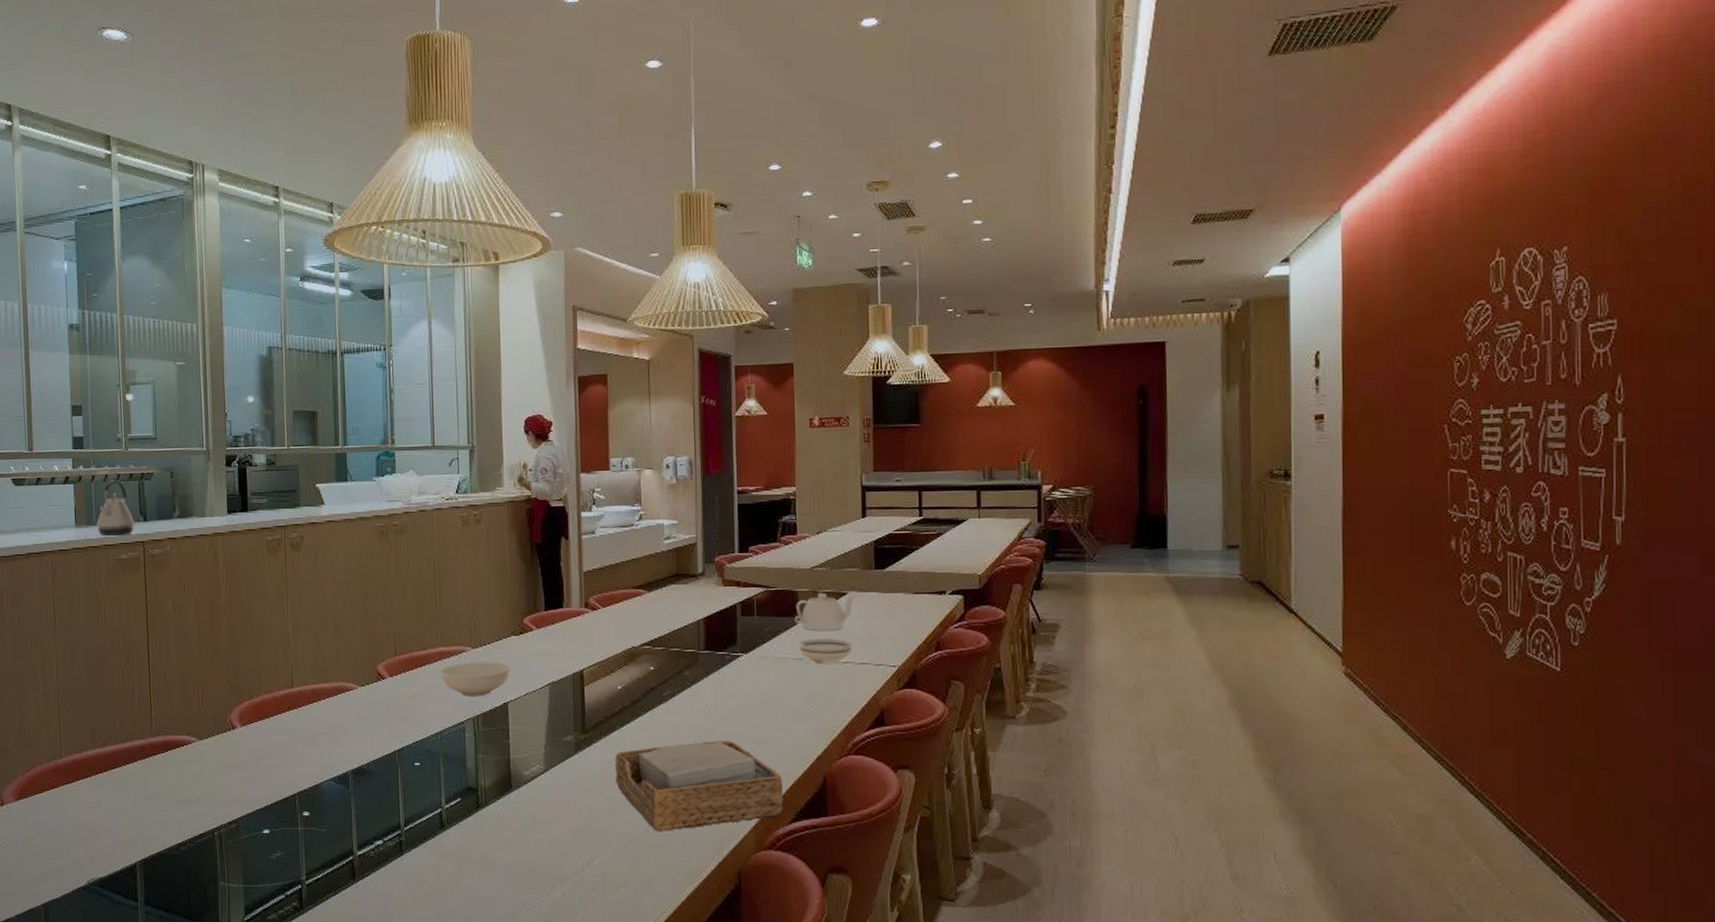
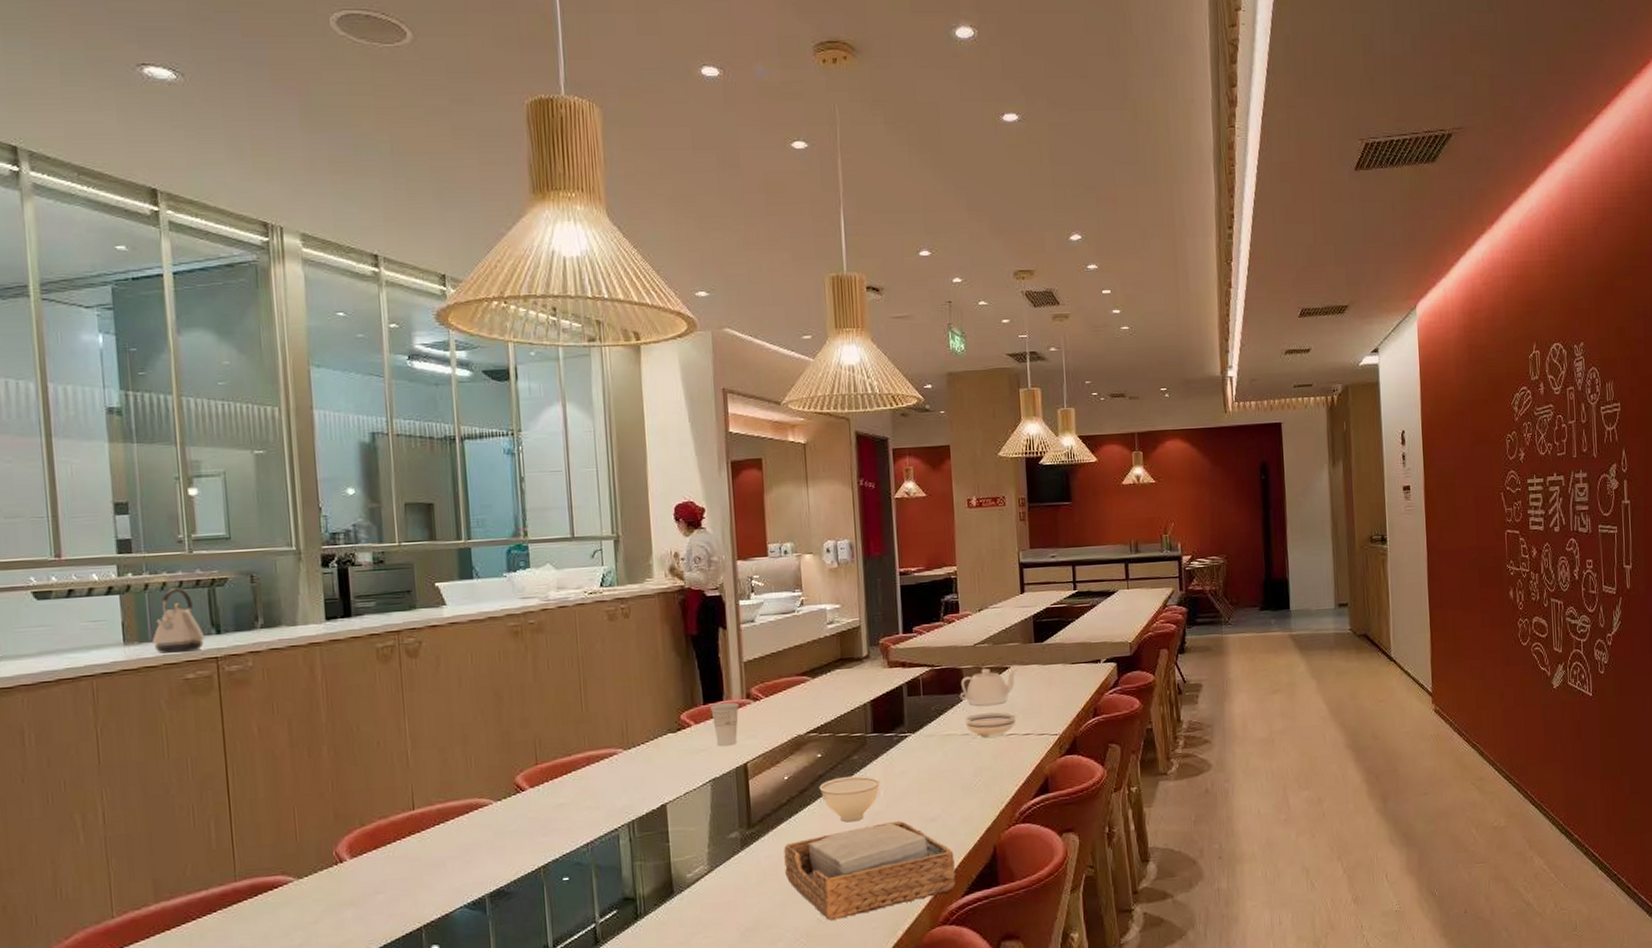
bowl: present [439,661,511,696] -> none [588,761,669,801]
cup: none [550,611,578,653] -> present [709,703,739,747]
bowl: none [651,691,711,737] -> present [819,775,880,822]

